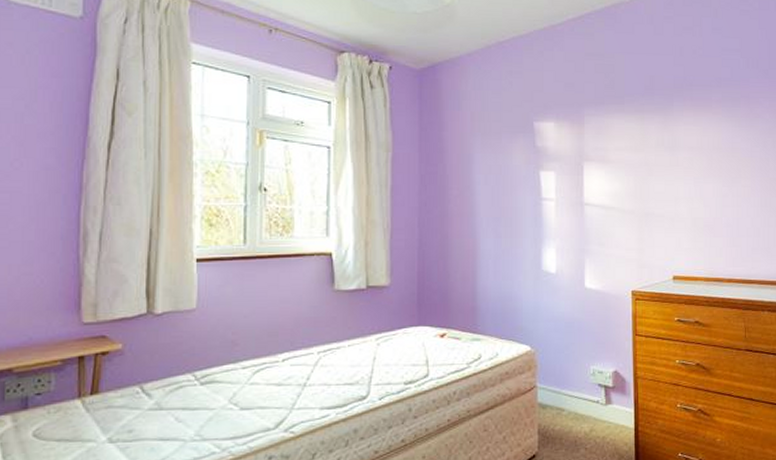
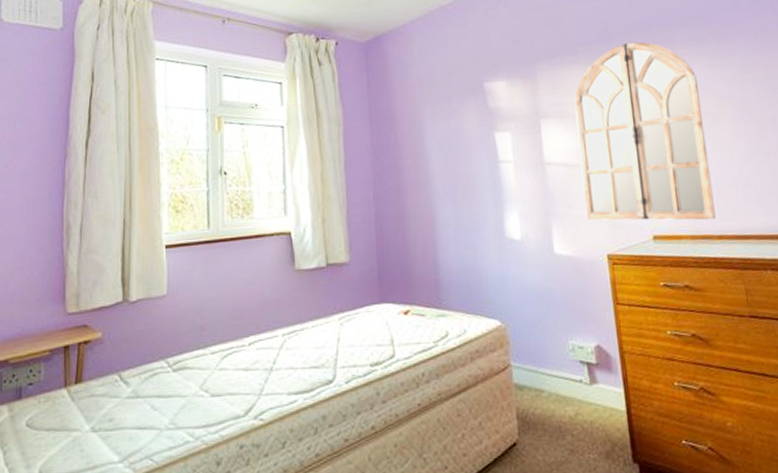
home mirror: none [616,97,728,265] -> present [574,41,716,221]

